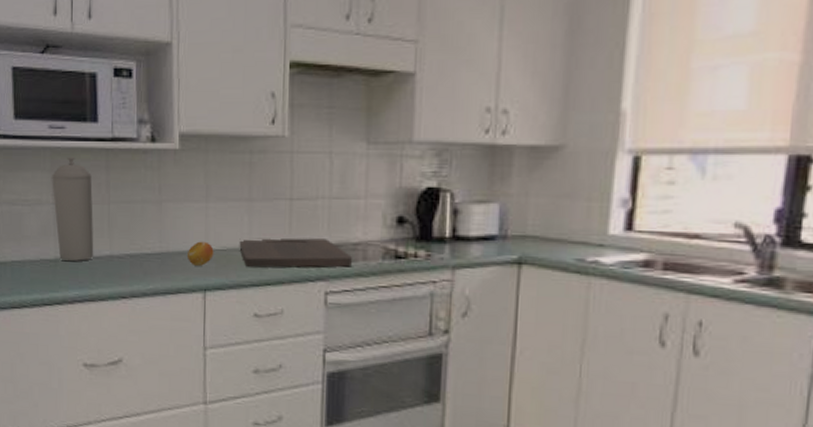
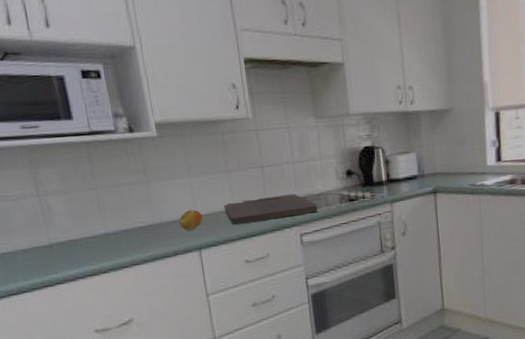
canister: present [52,157,94,262] -> none [32,152,90,246]

